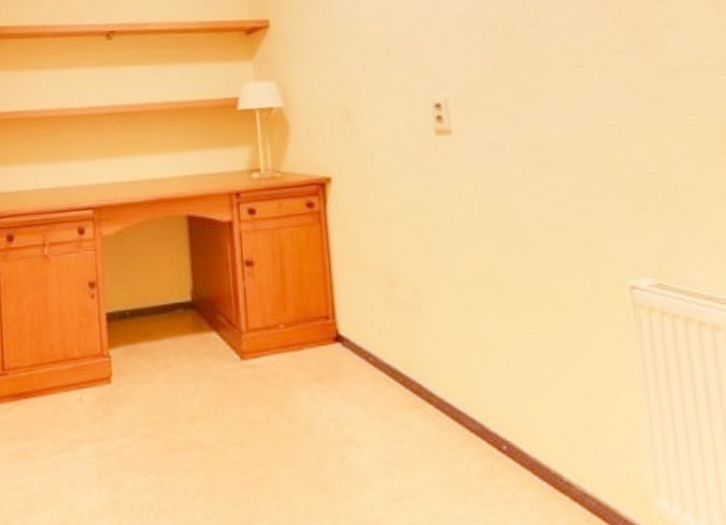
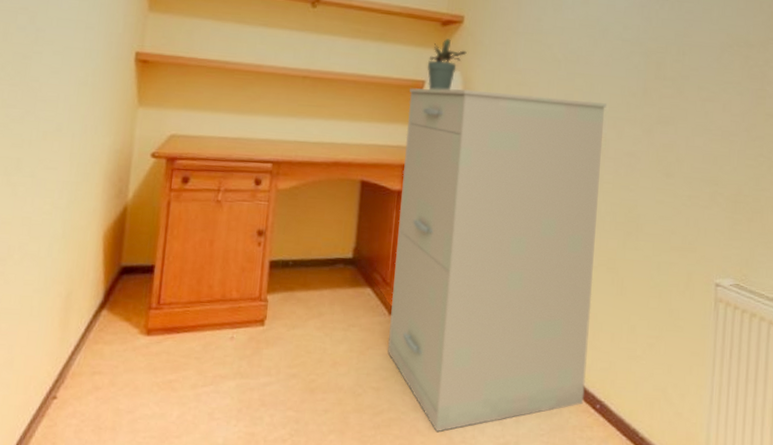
filing cabinet: none [223,90,486,489] -> present [388,88,607,433]
potted plant: none [237,47,279,106] -> present [427,39,467,91]

